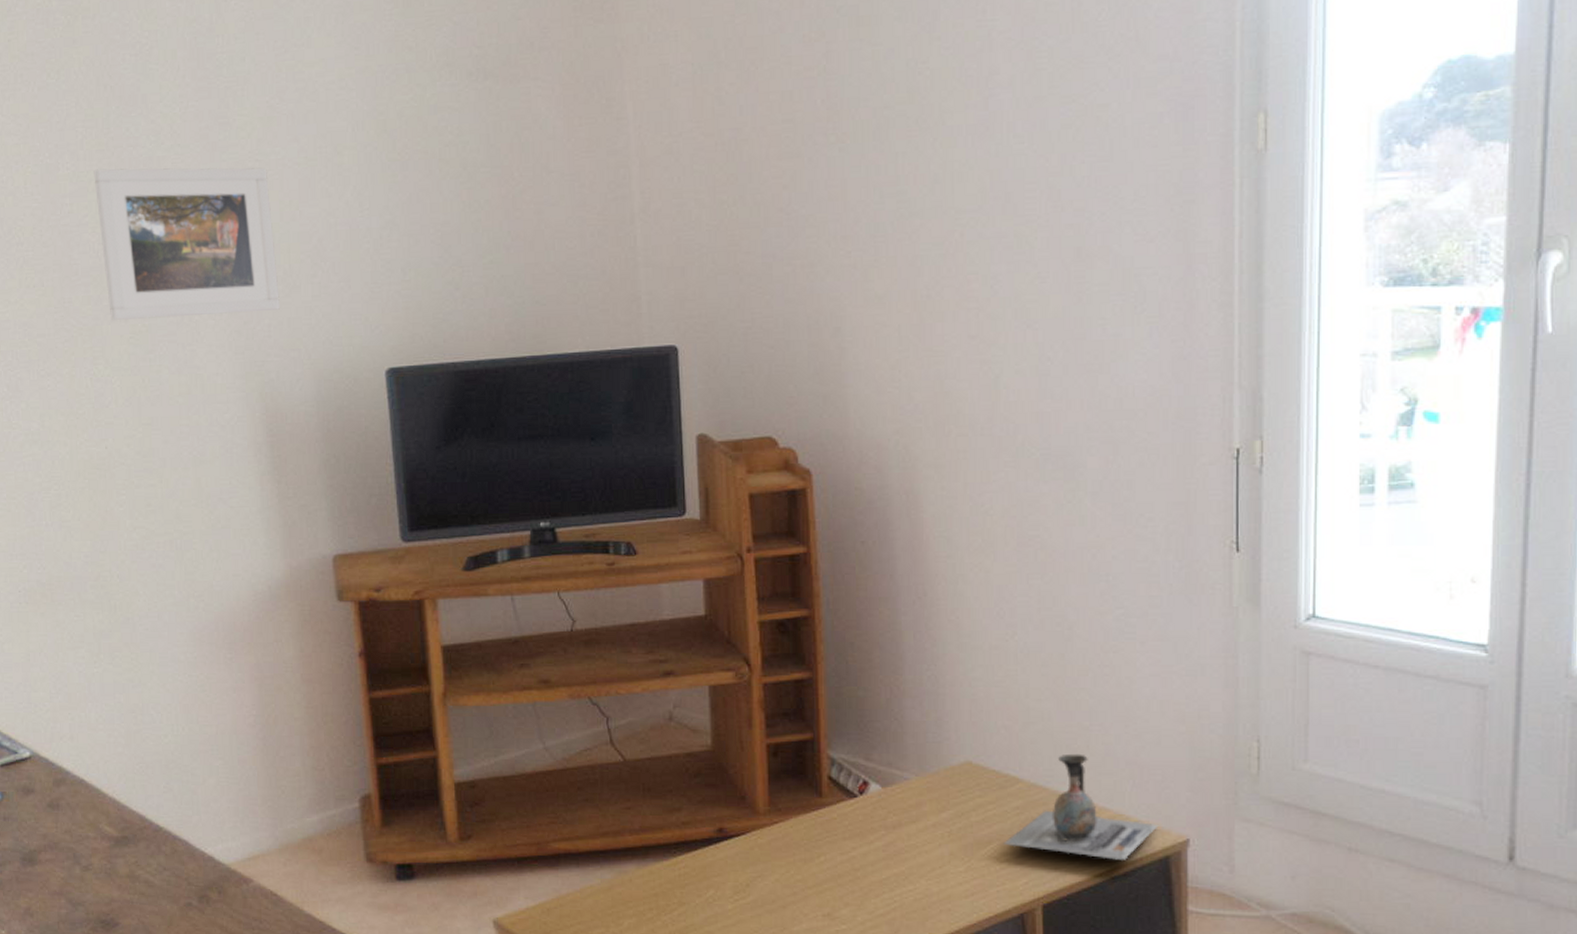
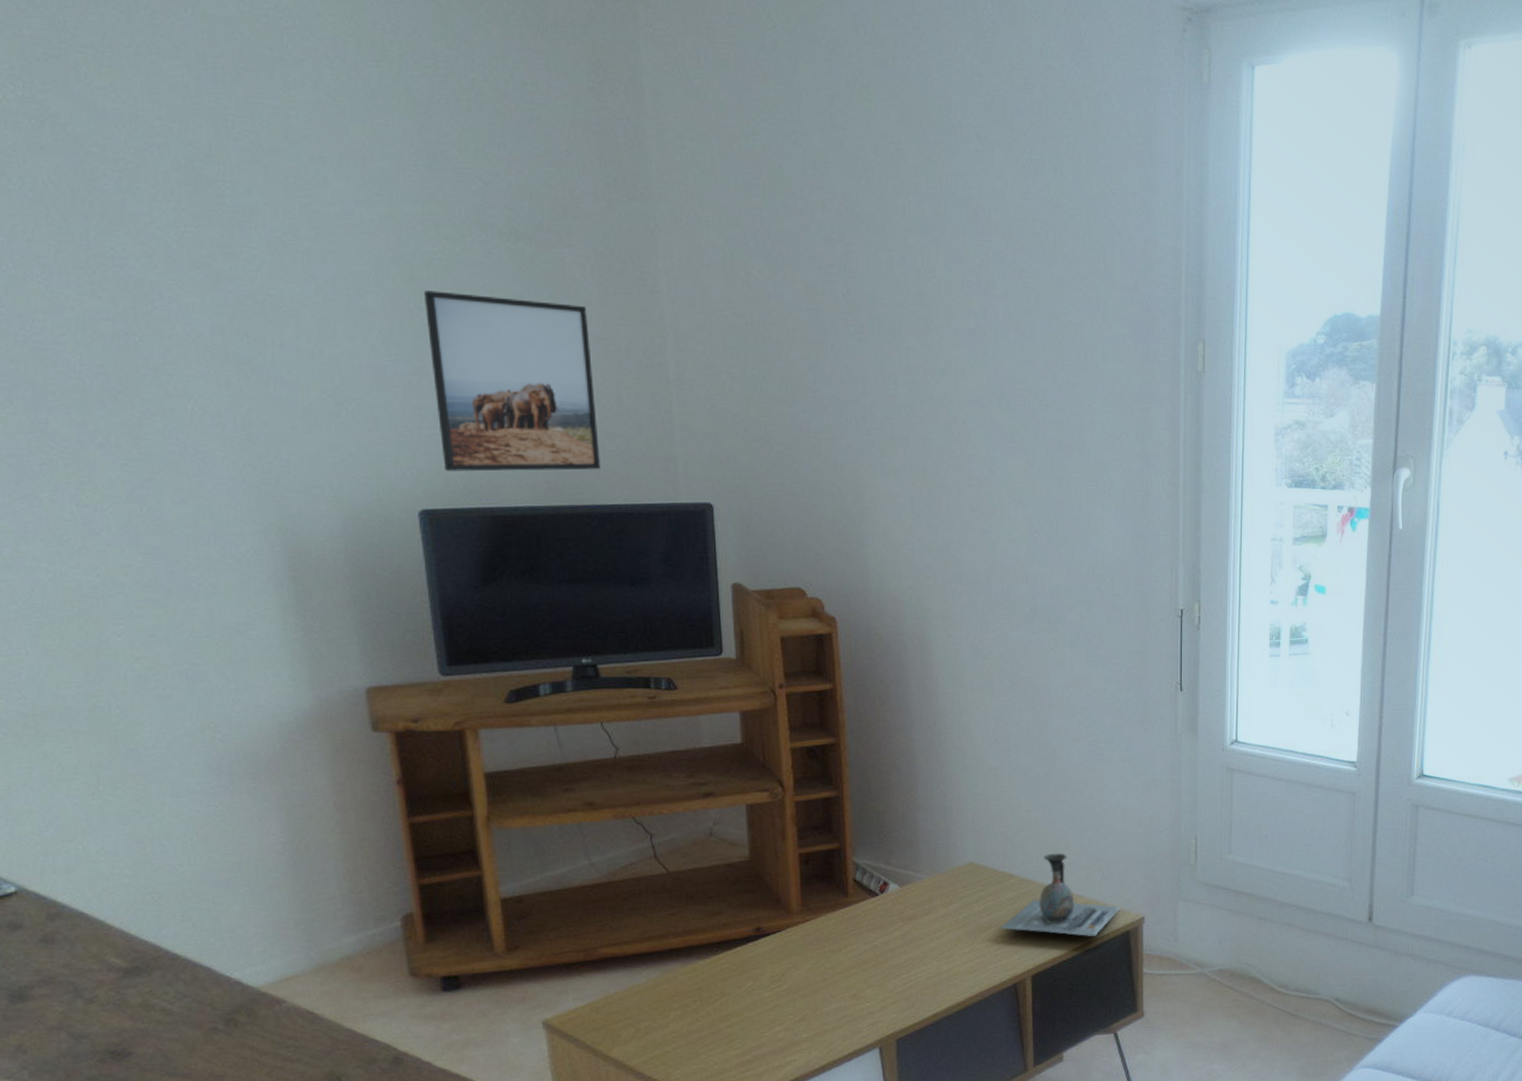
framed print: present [94,167,280,320] -> none [71,286,300,447]
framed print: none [395,140,562,327] -> present [423,290,600,472]

